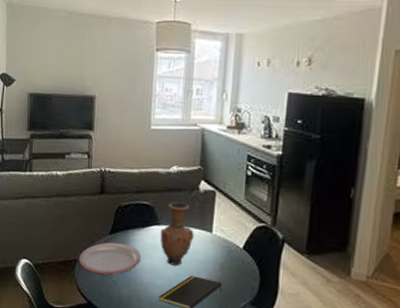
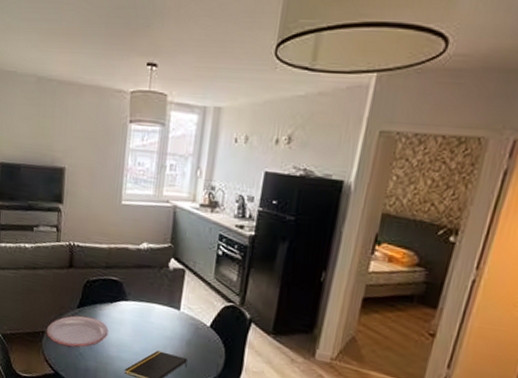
vase: present [160,201,194,266] -> none [127,278,162,342]

